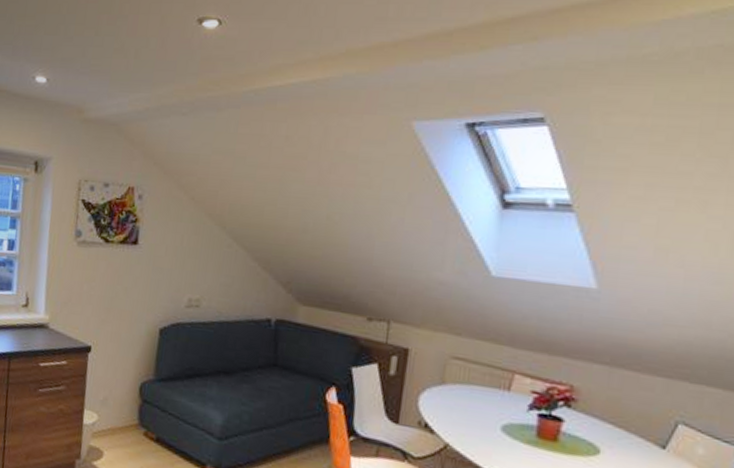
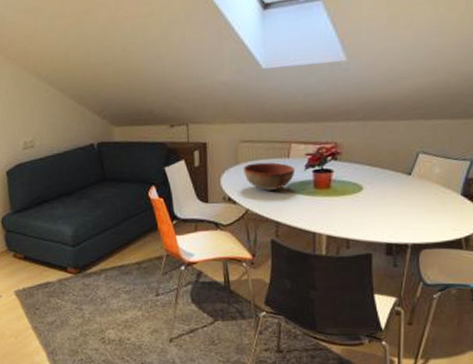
bowl: none [449,386,516,428] -> present [243,162,296,191]

